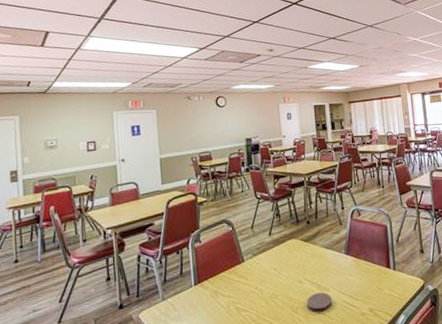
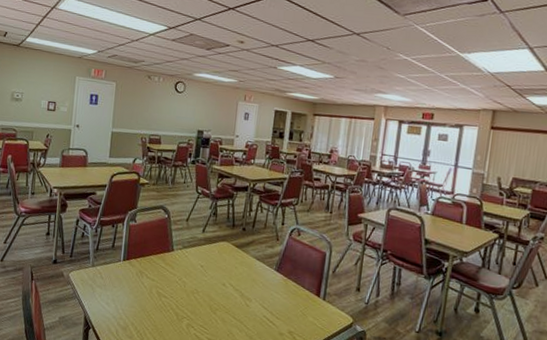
coaster: present [307,292,332,313] -> none [226,300,252,320]

